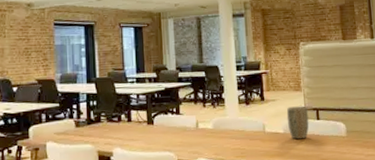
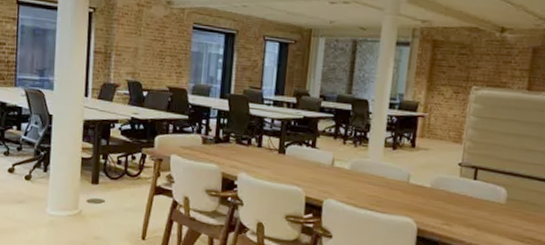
plant pot: present [286,106,309,140] -> none [437,159,466,199]

